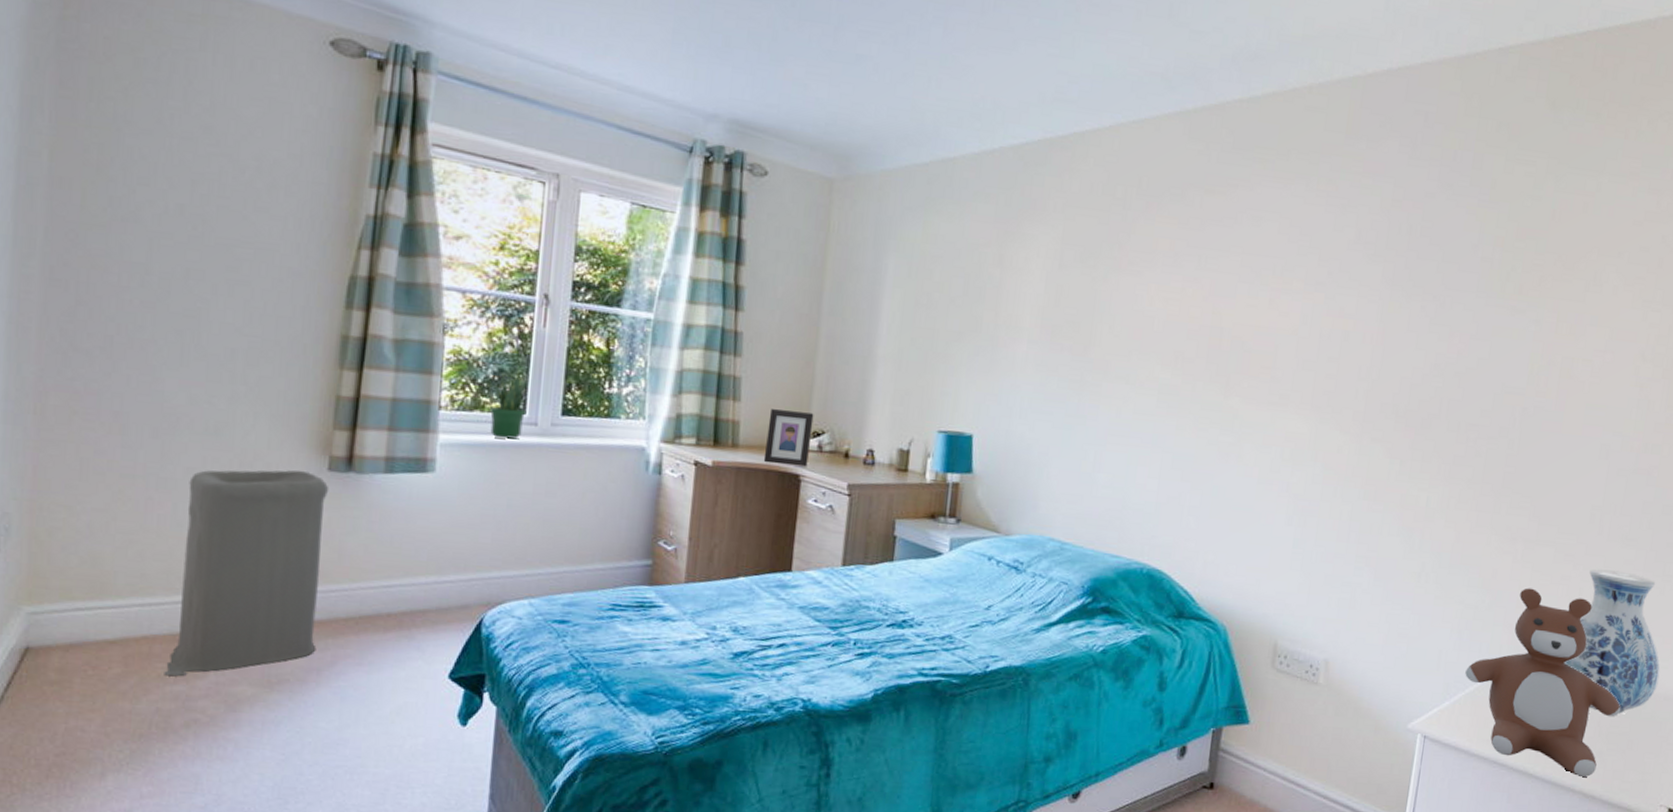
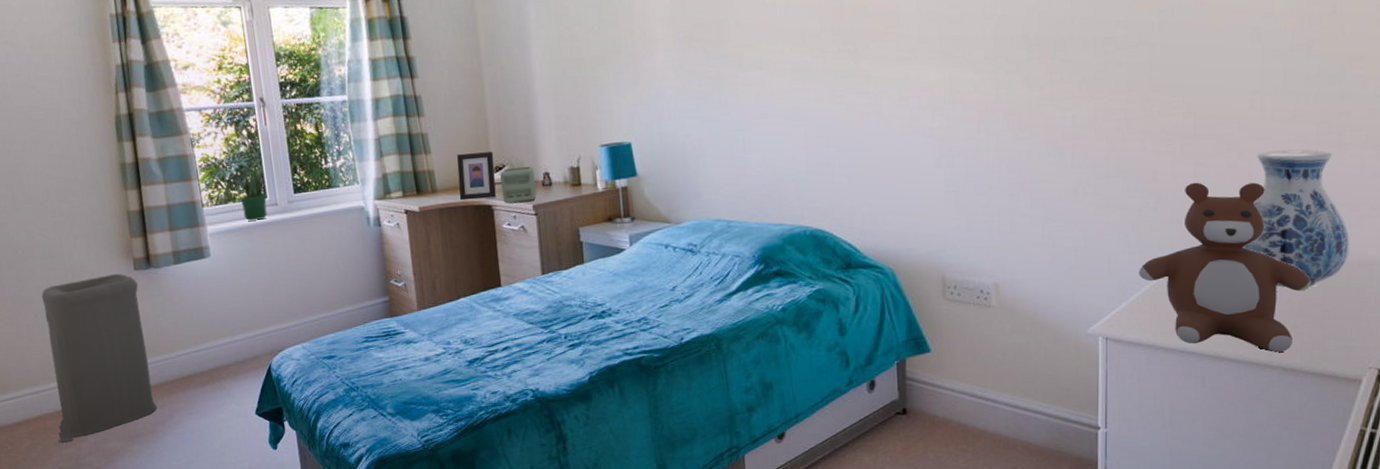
desk organizer: none [814,435,857,479] -> present [500,166,537,204]

